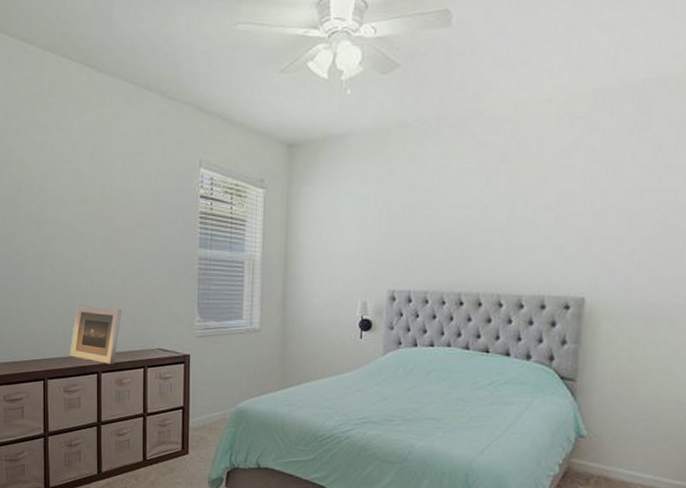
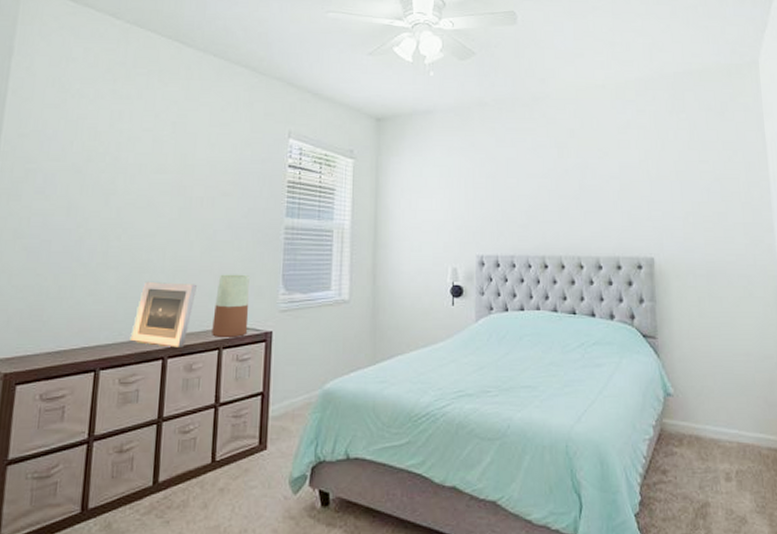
vase: none [137,301,168,358] -> present [212,274,250,337]

